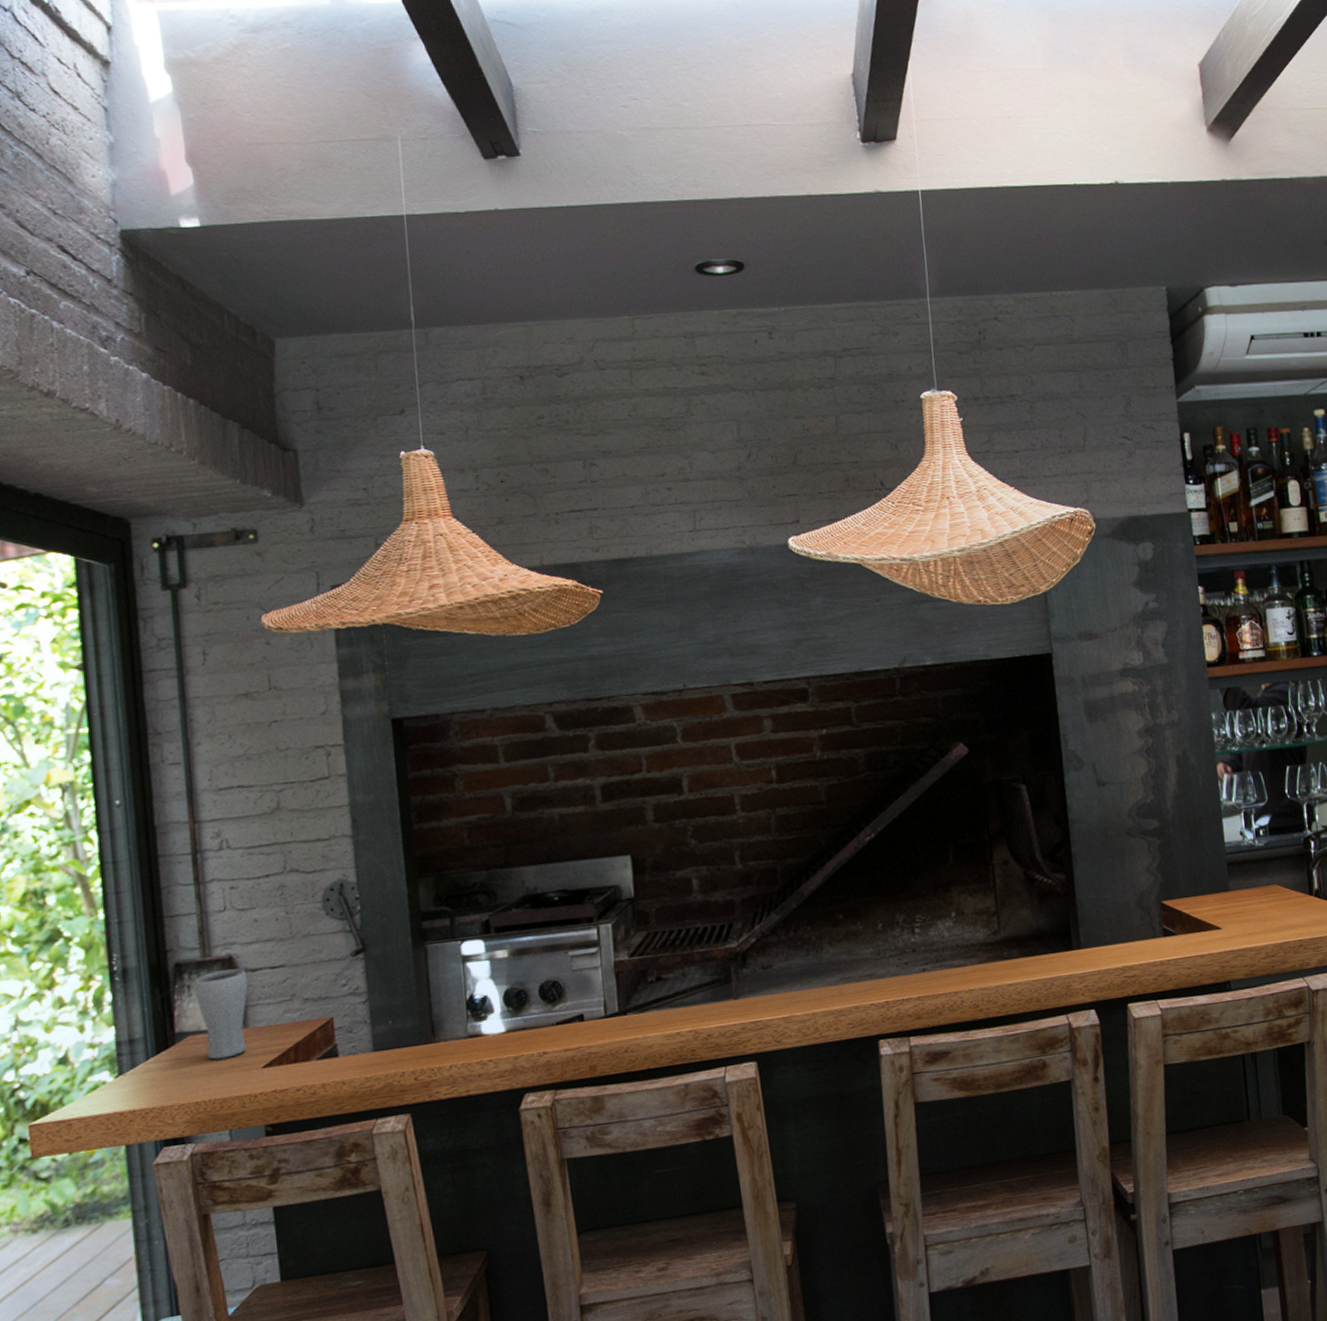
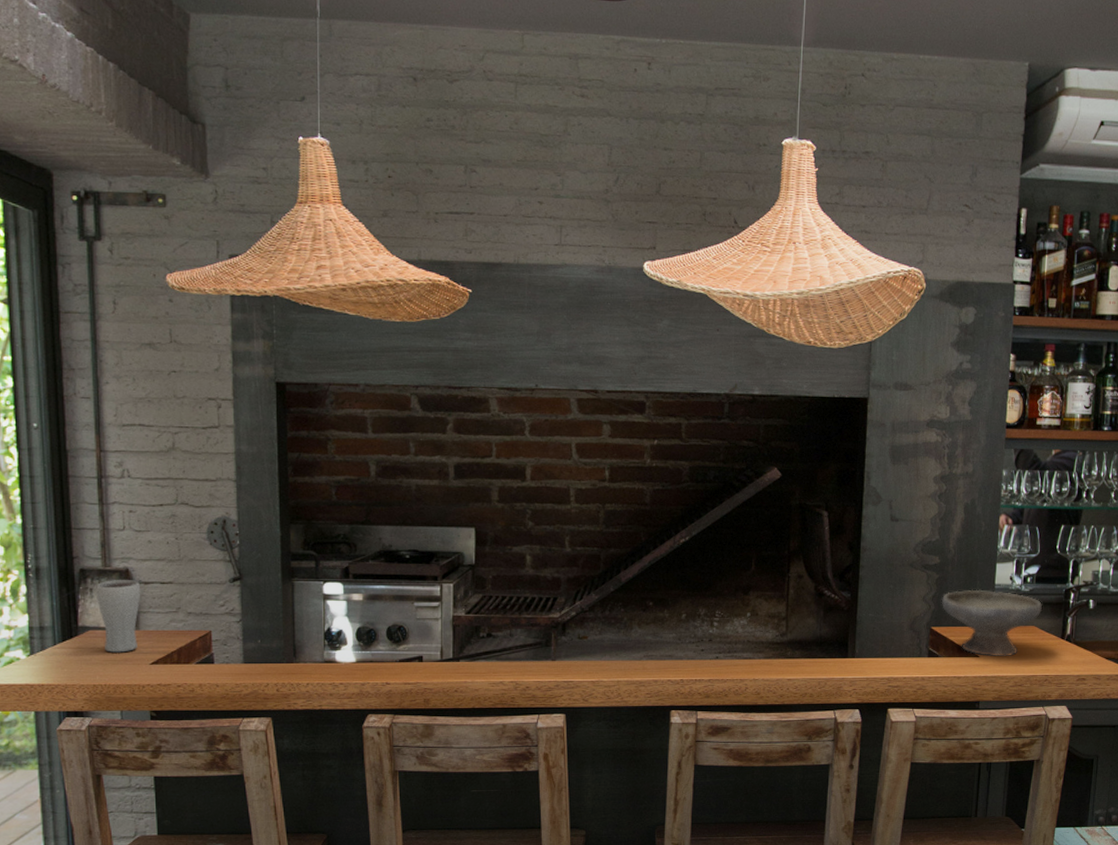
bowl: none [1167,850,1282,928] -> present [941,589,1042,656]

